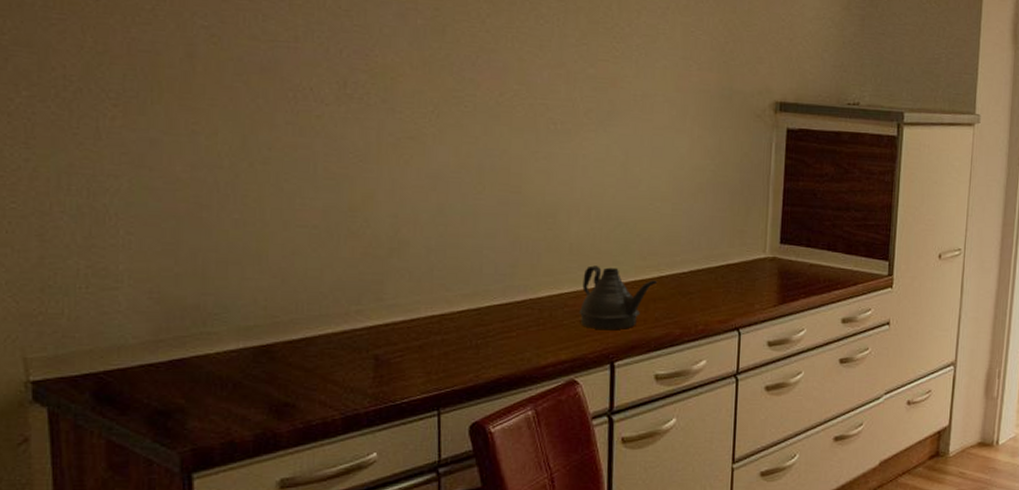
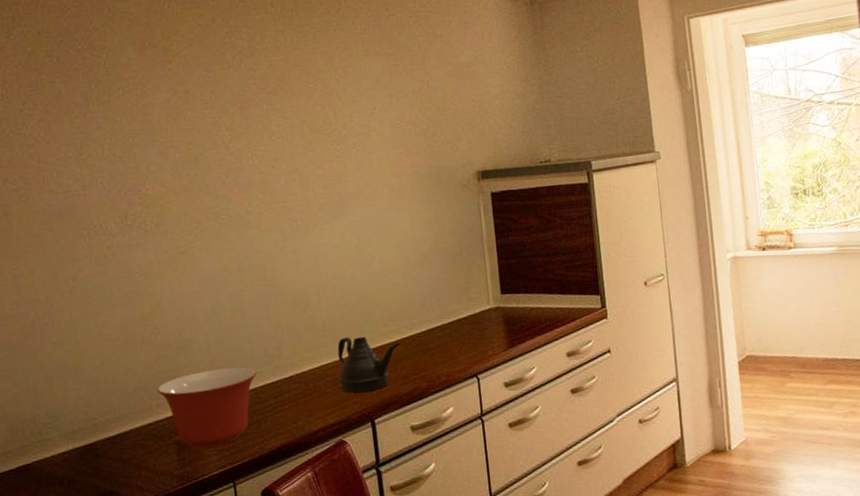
mixing bowl: none [358,279,483,368] -> present [157,367,257,449]

